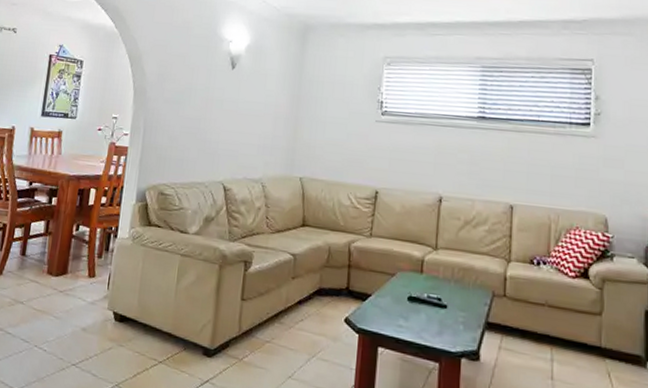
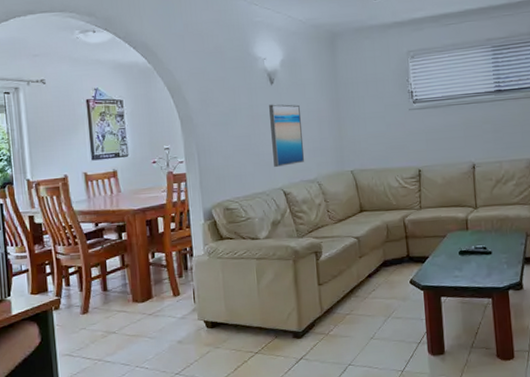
wall art: none [219,90,258,159] -> present [269,104,305,167]

